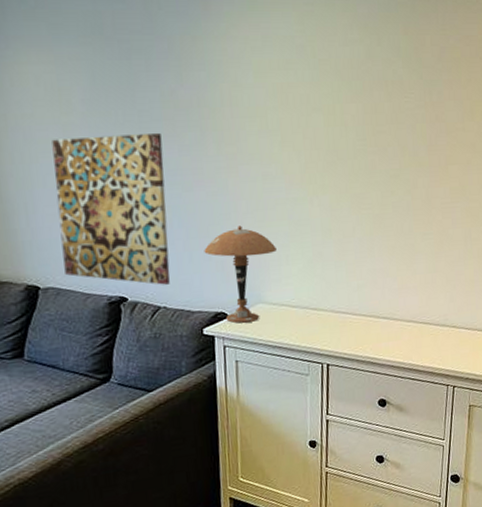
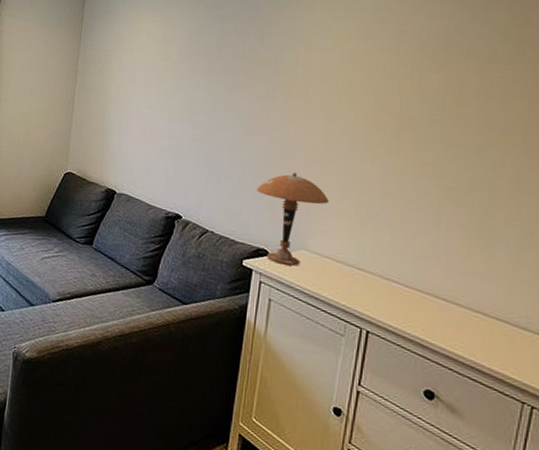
wall art: present [51,133,170,285] -> none [137,79,237,212]

